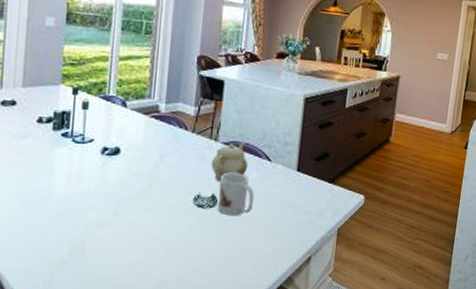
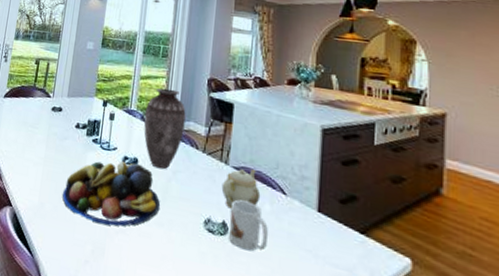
fruit bowl: none [26,152,148,223] -> present [63,160,161,226]
vase: none [125,69,174,155] -> present [143,88,186,170]

